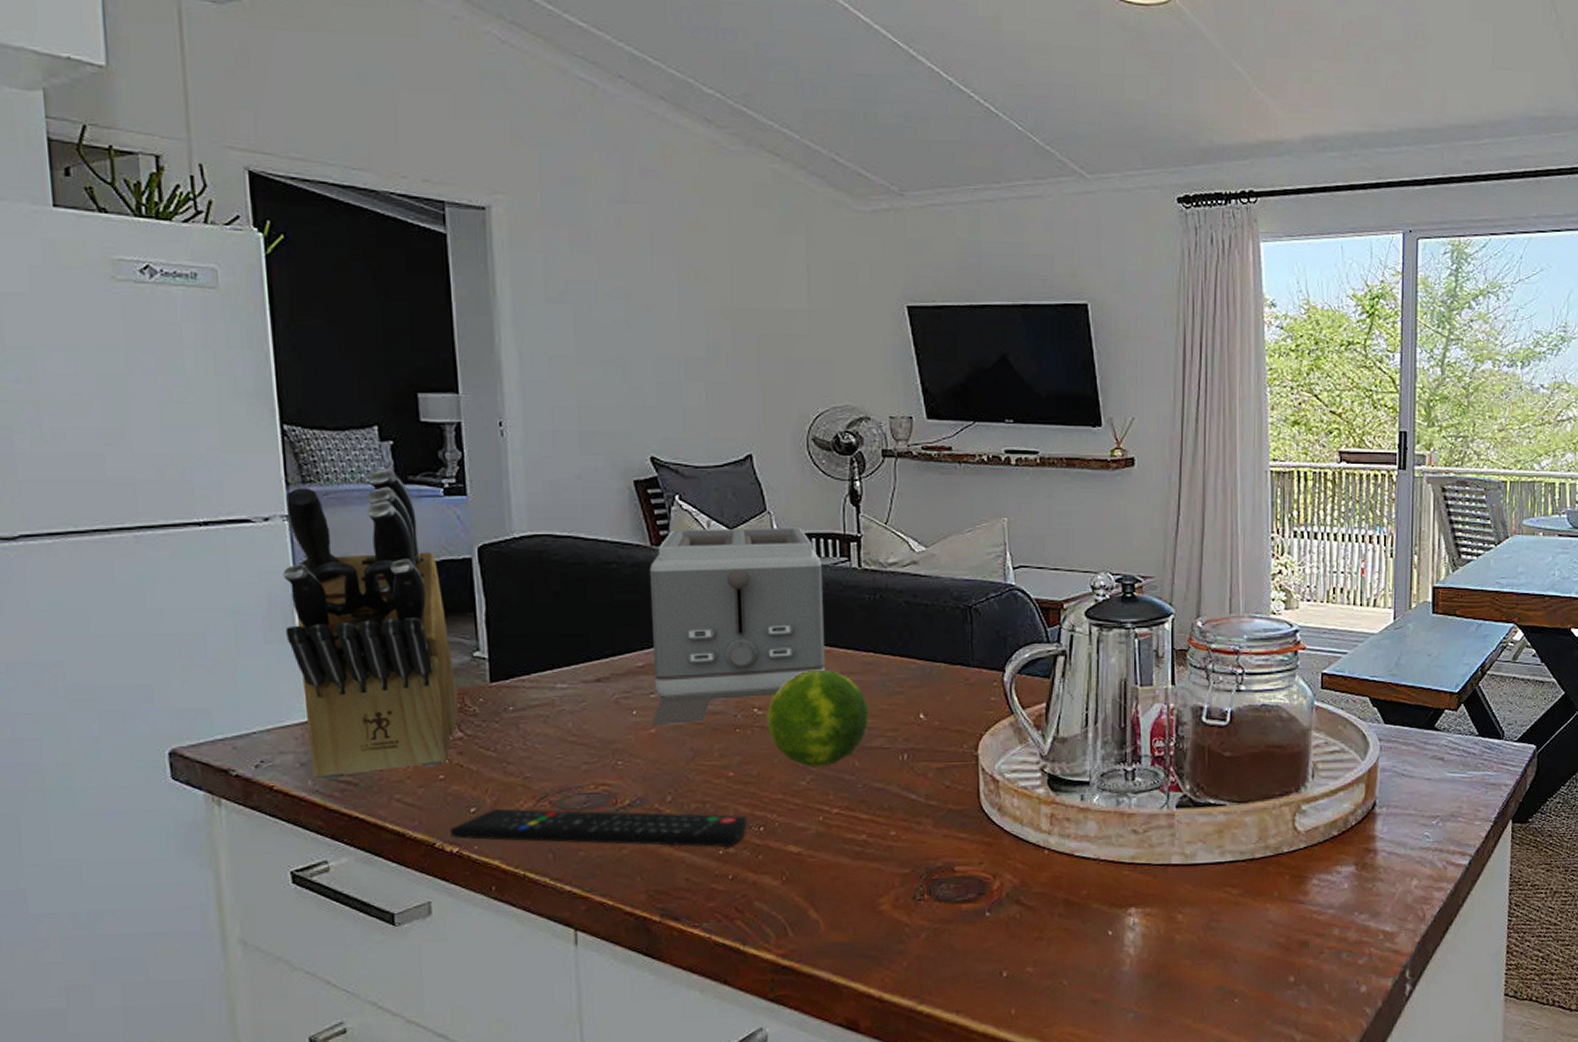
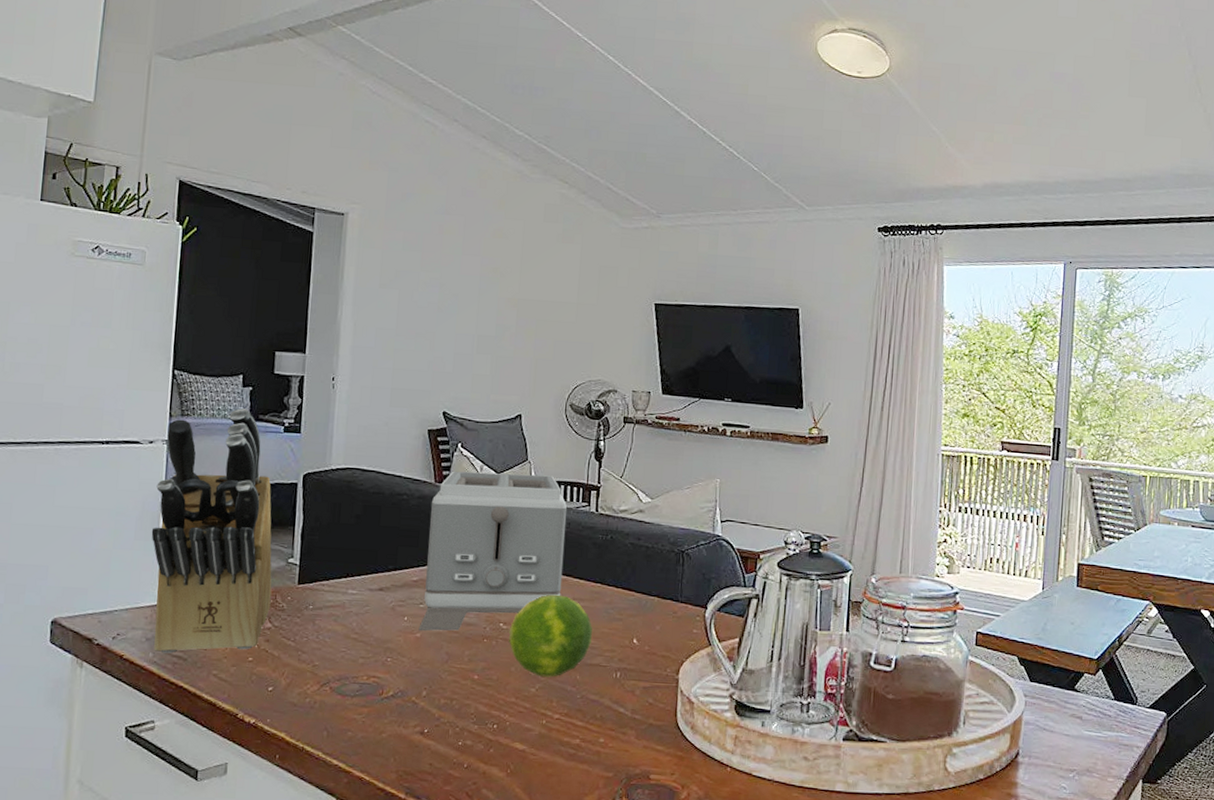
remote control: present [450,808,748,847] -> none [250,689,485,739]

